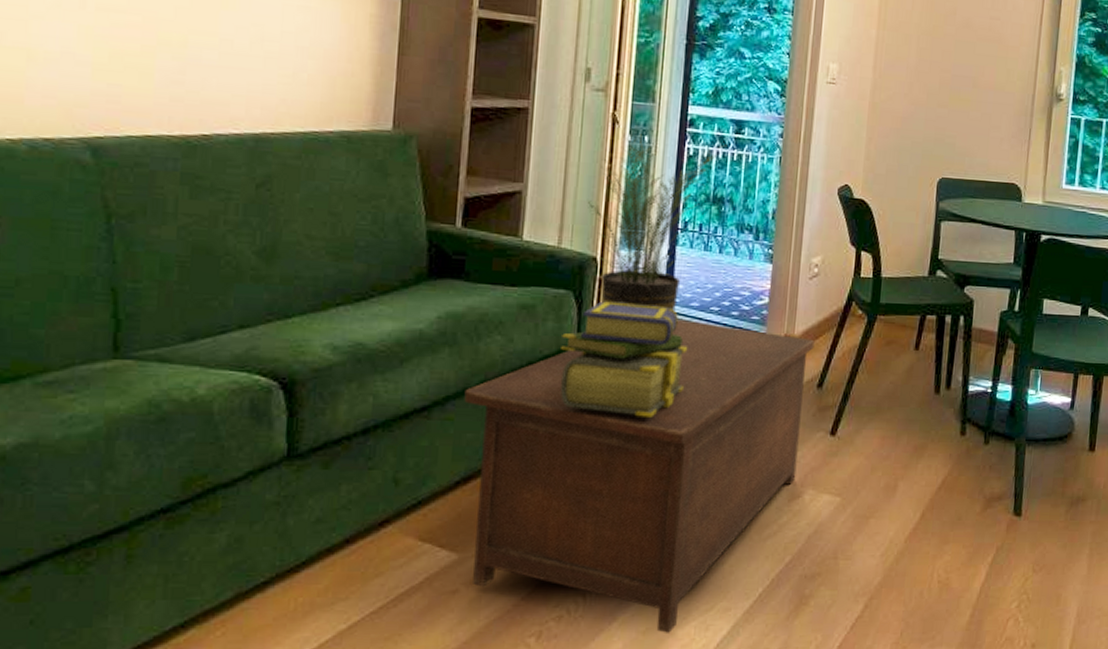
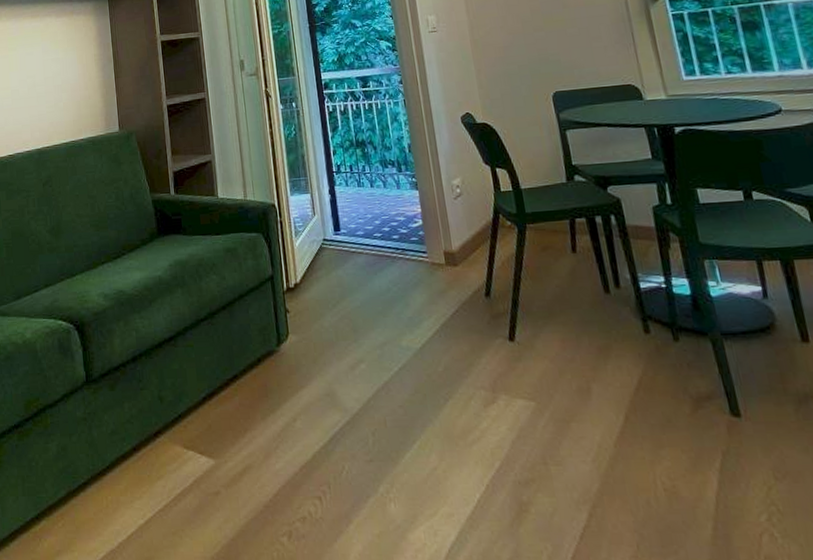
cabinet: present [464,318,815,634] -> none [197,246,486,538]
stack of books: present [560,301,688,417] -> none [260,238,366,335]
potted plant: present [588,133,728,311] -> none [260,98,359,241]

